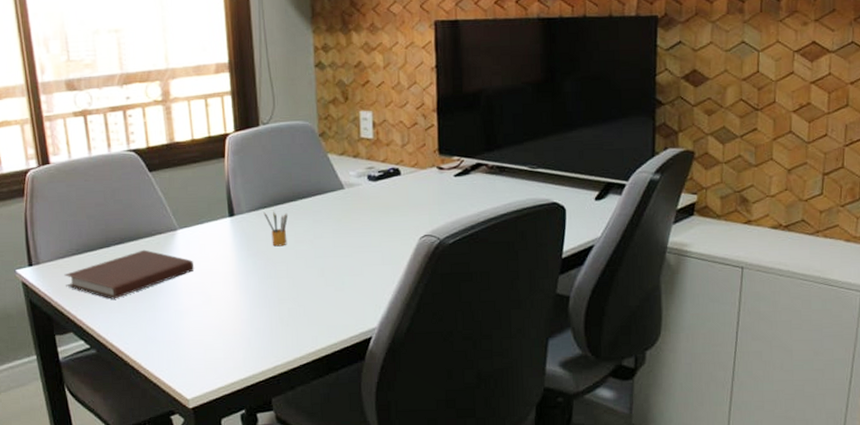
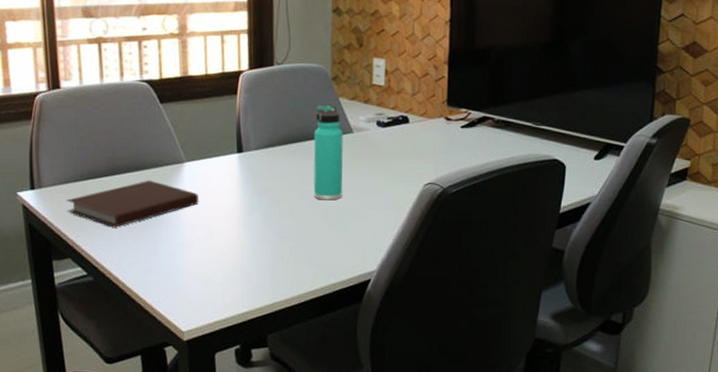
pencil box: present [263,211,289,247] -> none [272,150,297,185]
thermos bottle: none [304,161,338,260] -> present [313,105,343,201]

